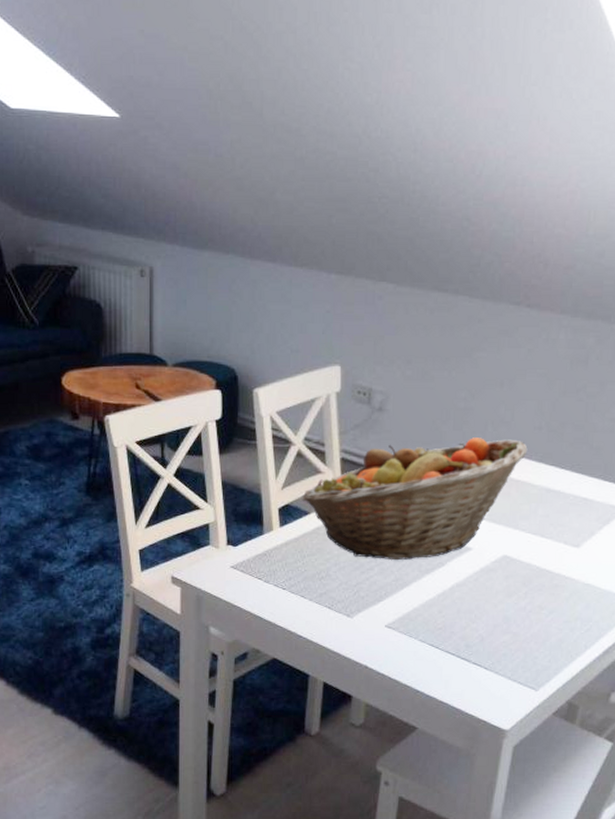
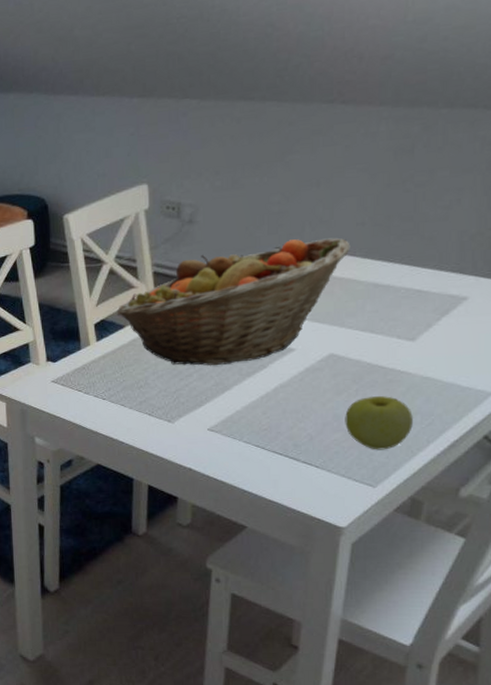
apple: none [513,600,574,654] -> present [345,396,413,450]

